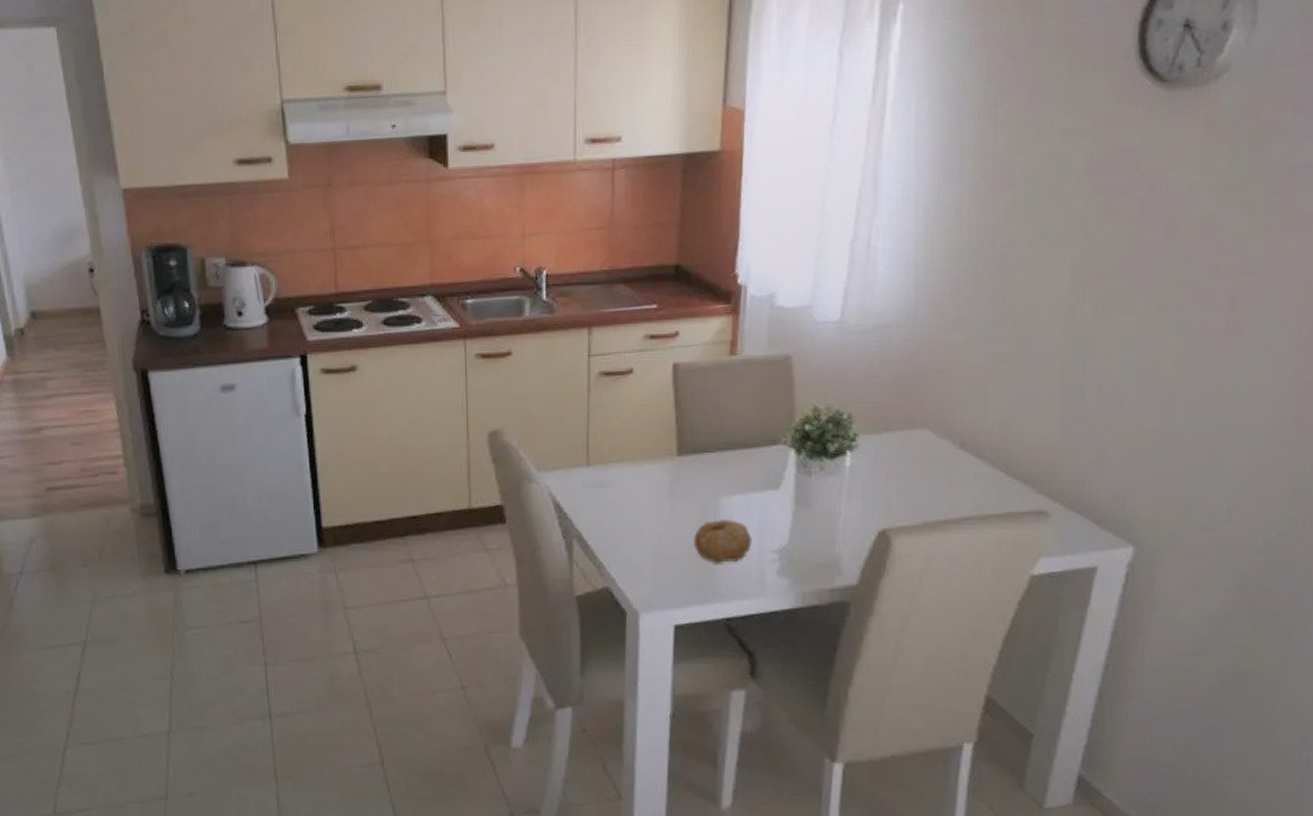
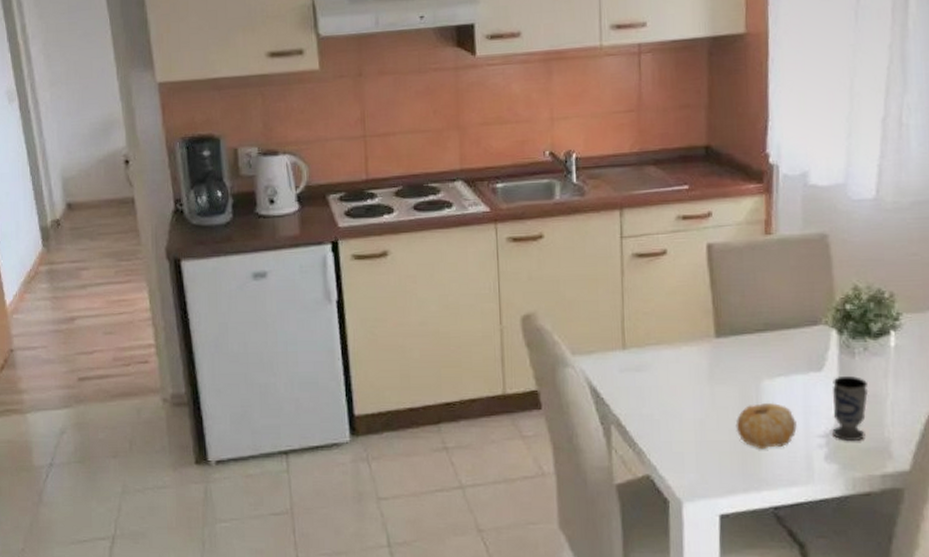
cup: none [786,494,823,557] -> present [831,375,869,442]

